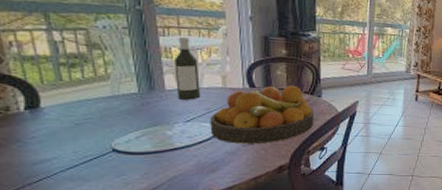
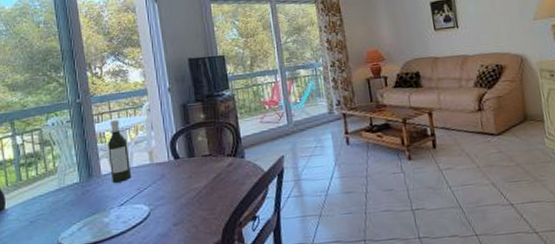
fruit bowl: present [210,85,315,144] -> none [141,149,242,224]

